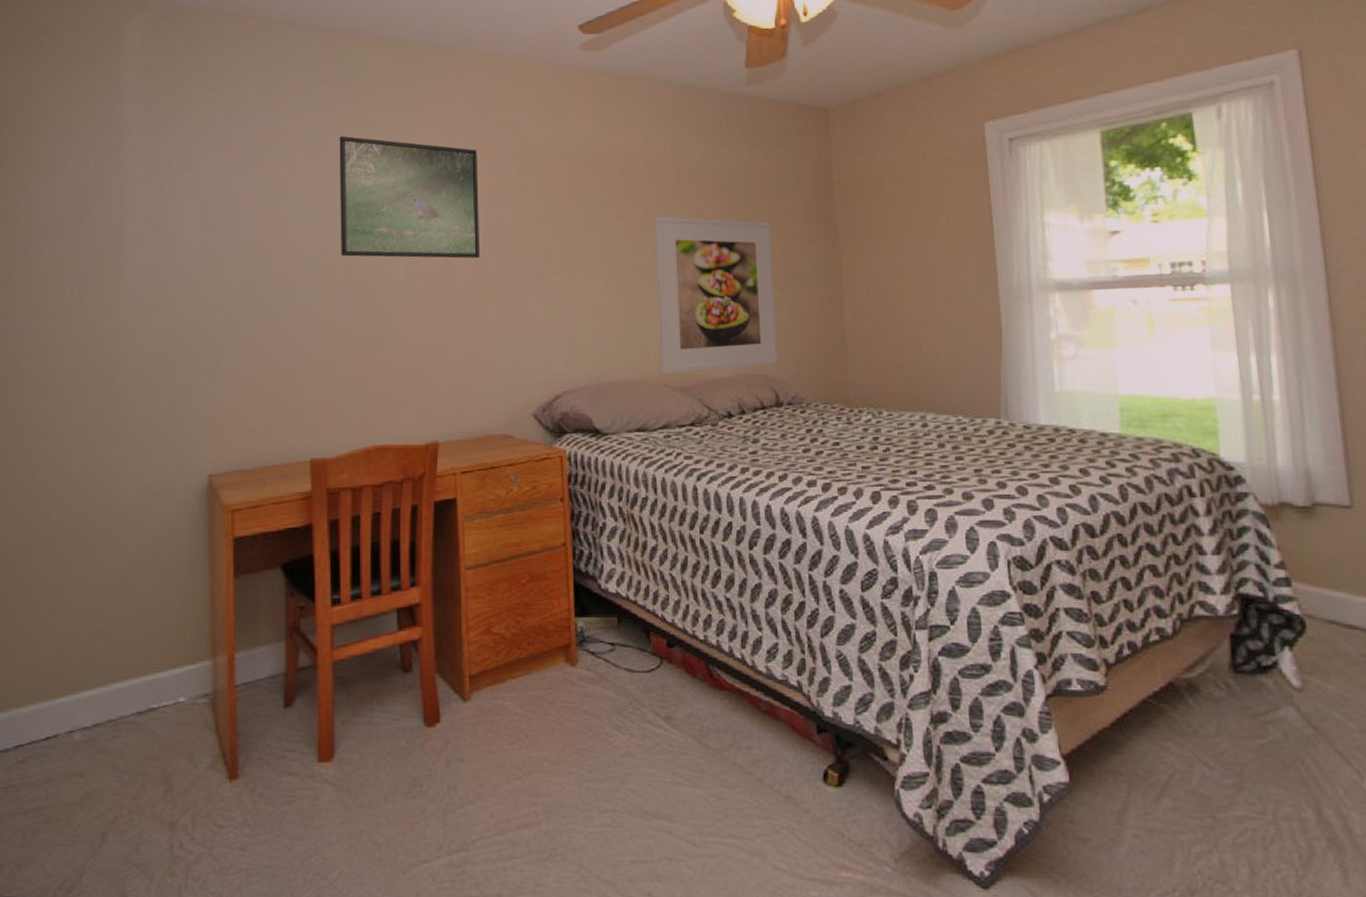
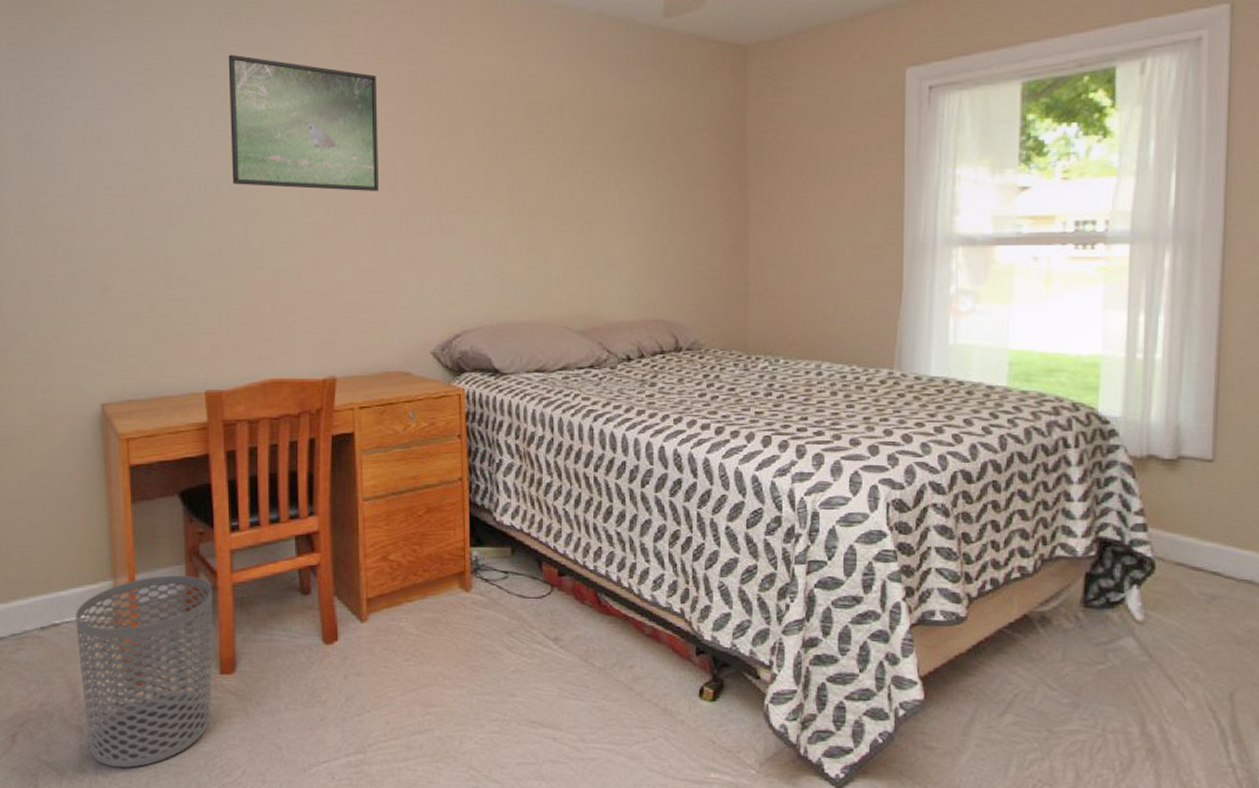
waste bin: none [173,654,312,870] -> present [76,575,213,768]
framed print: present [654,216,779,374] -> none [561,154,680,316]

